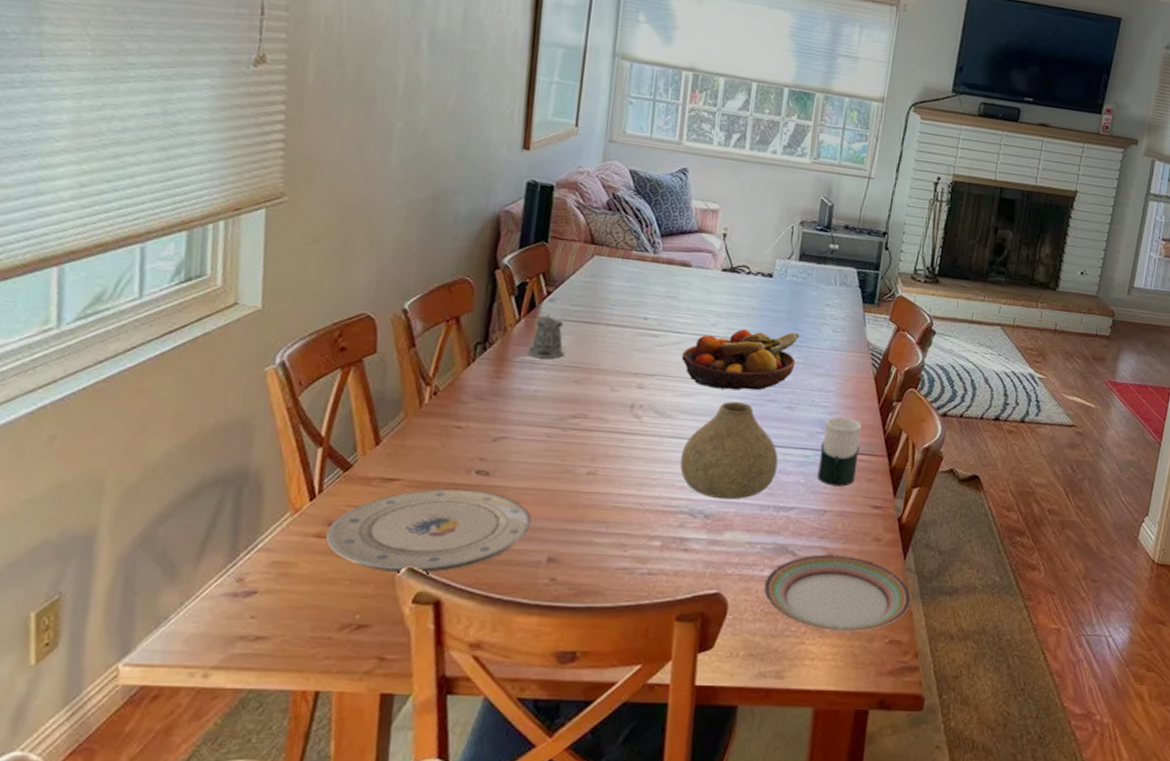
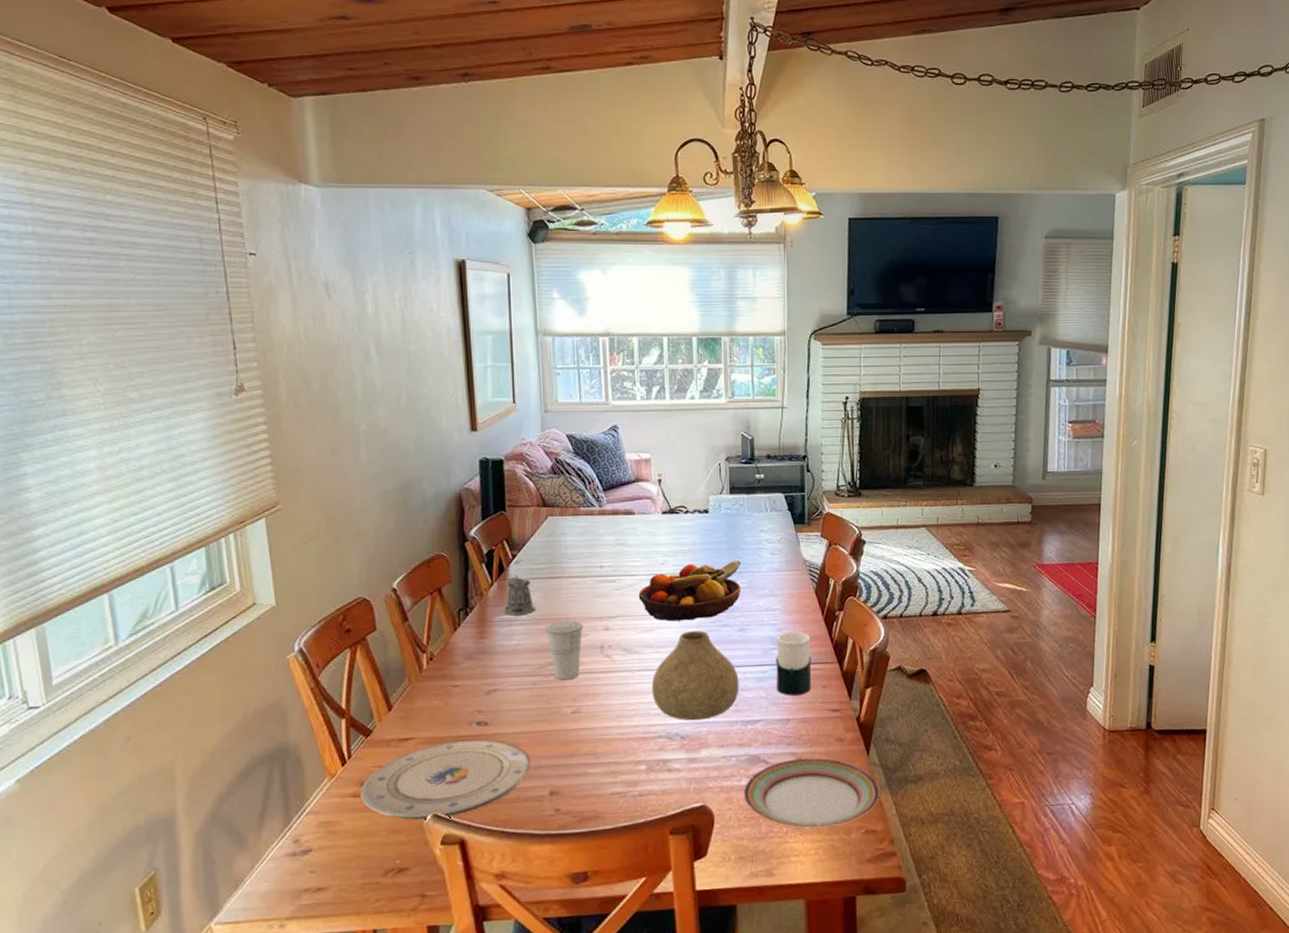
cup: none [571,371,616,437] -> present [545,620,584,680]

